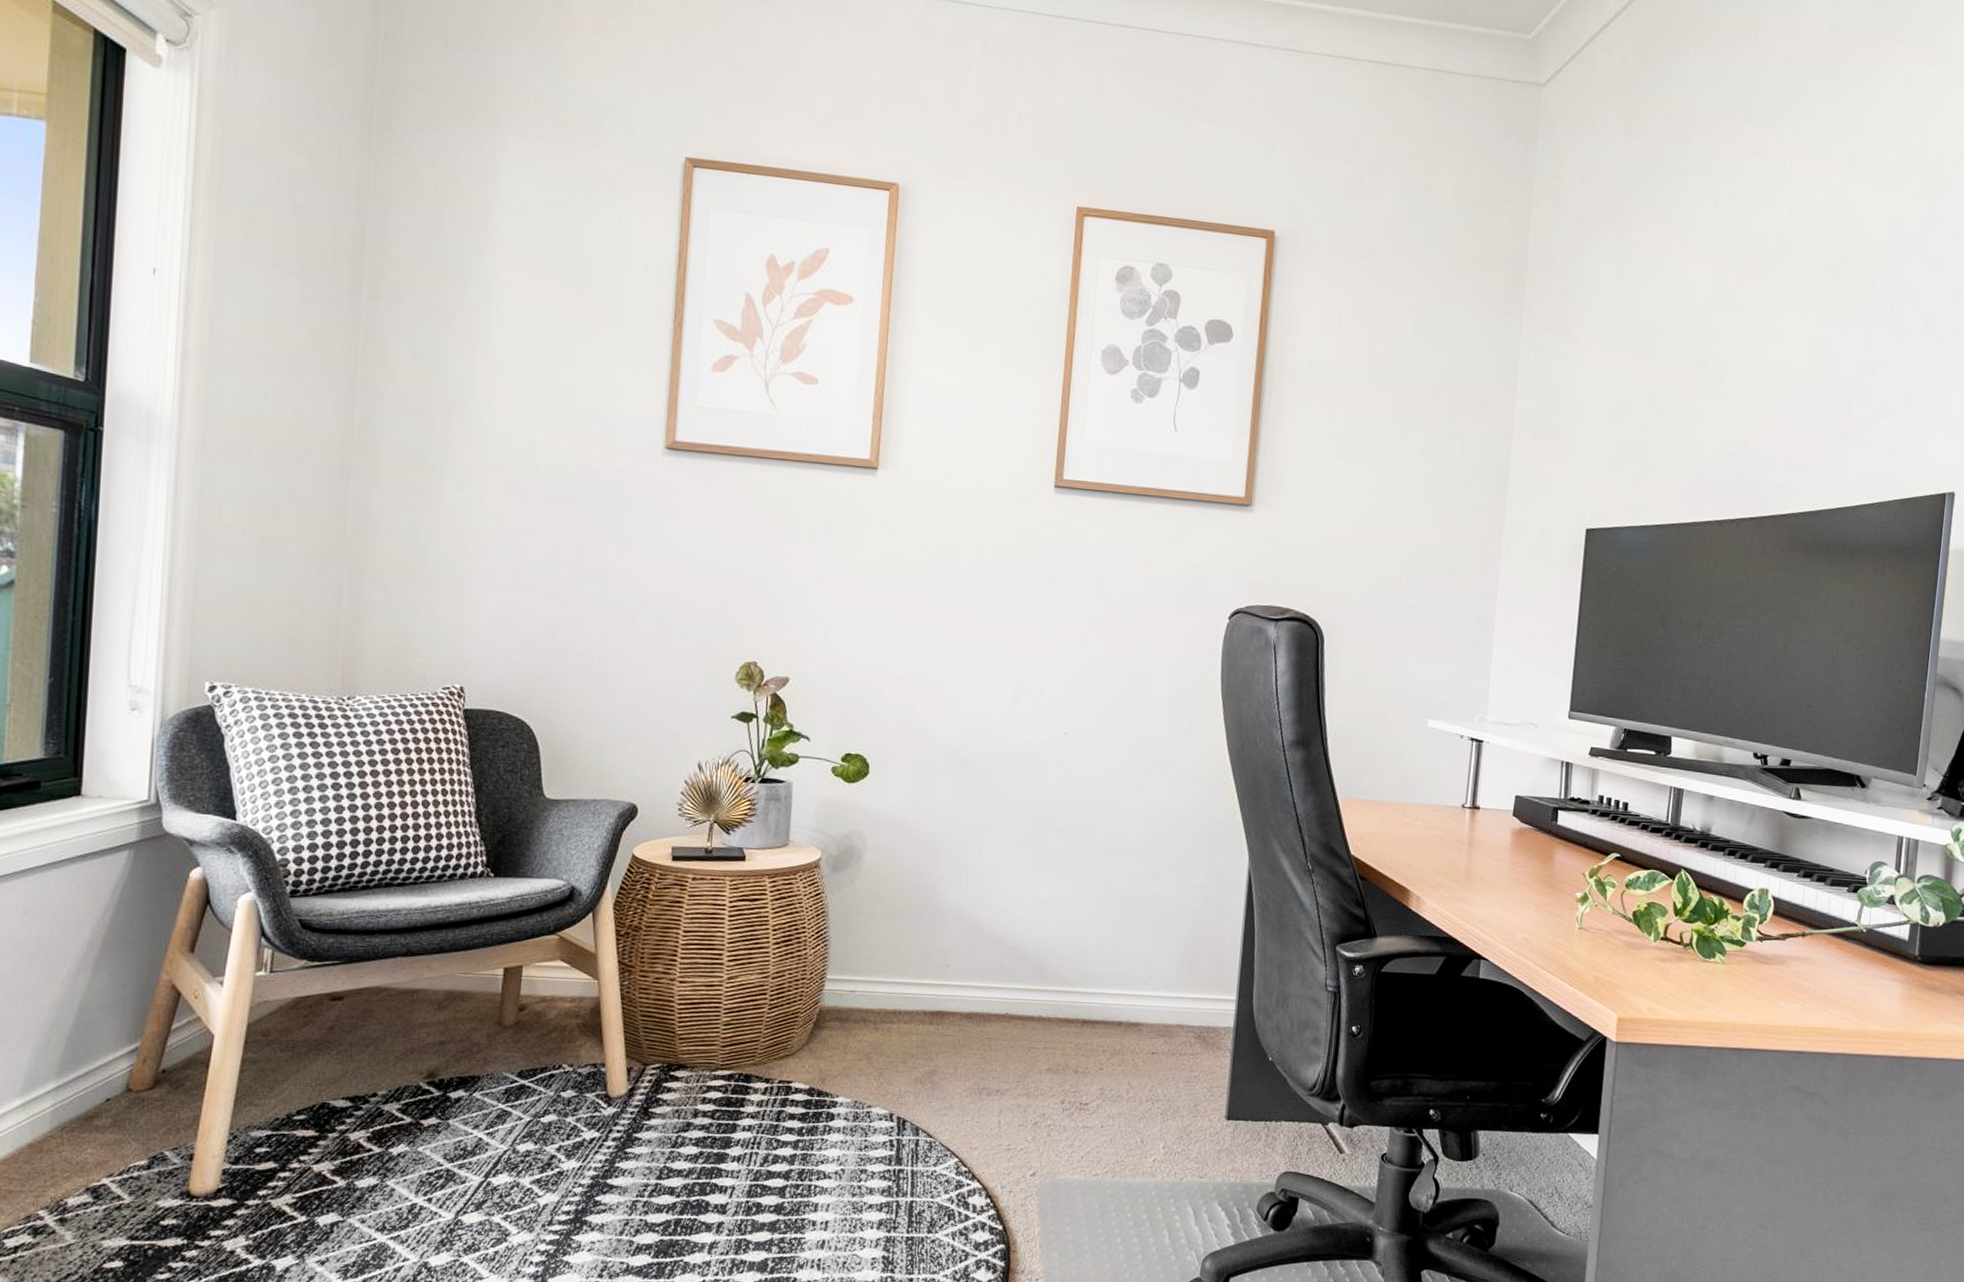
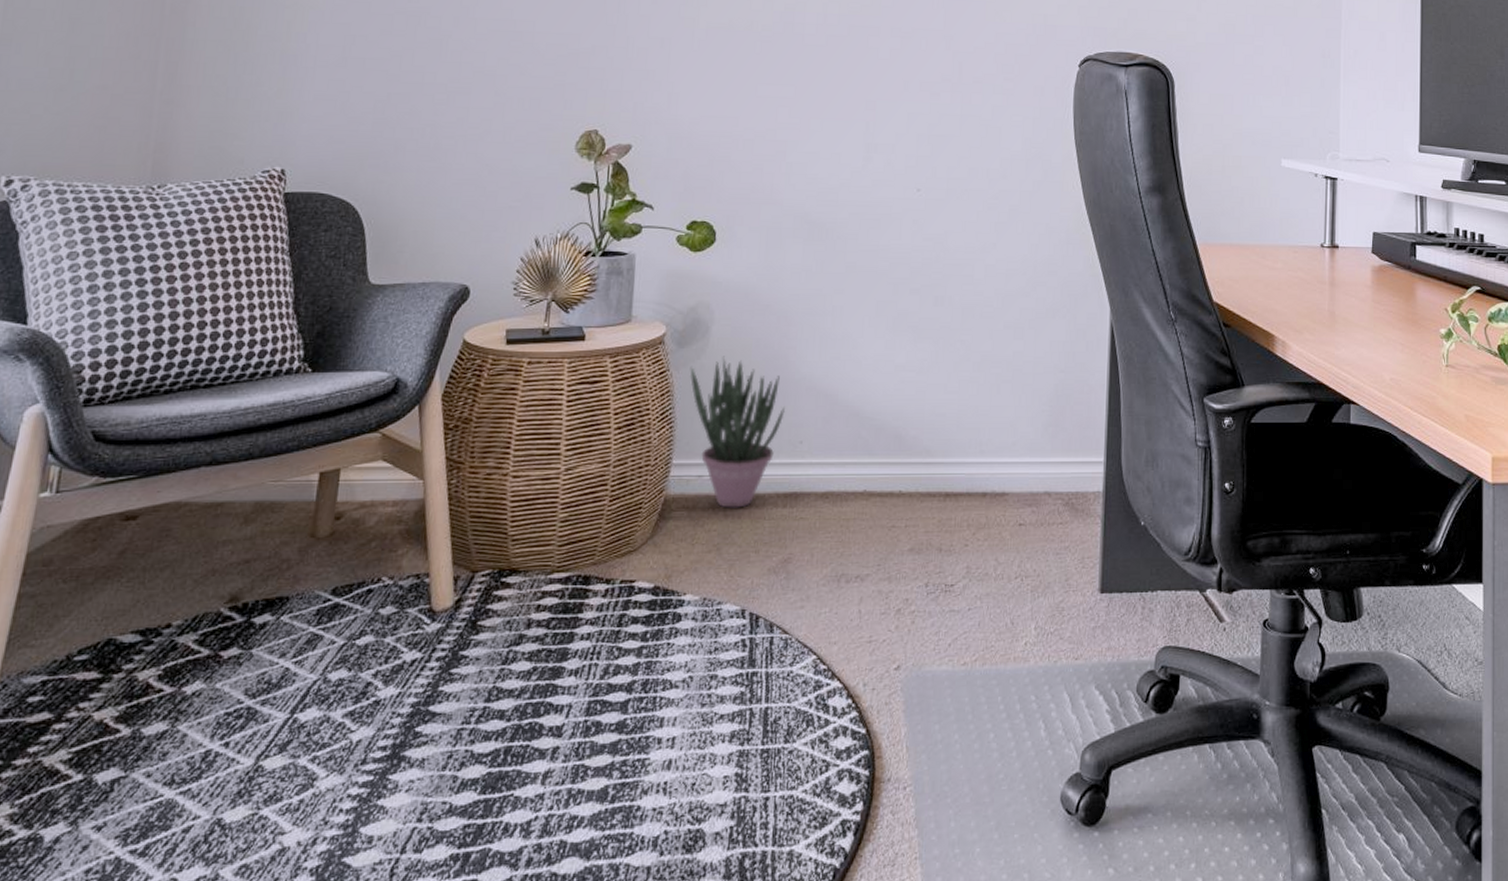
potted plant: none [843,882,933,1023] -> present [689,356,785,508]

